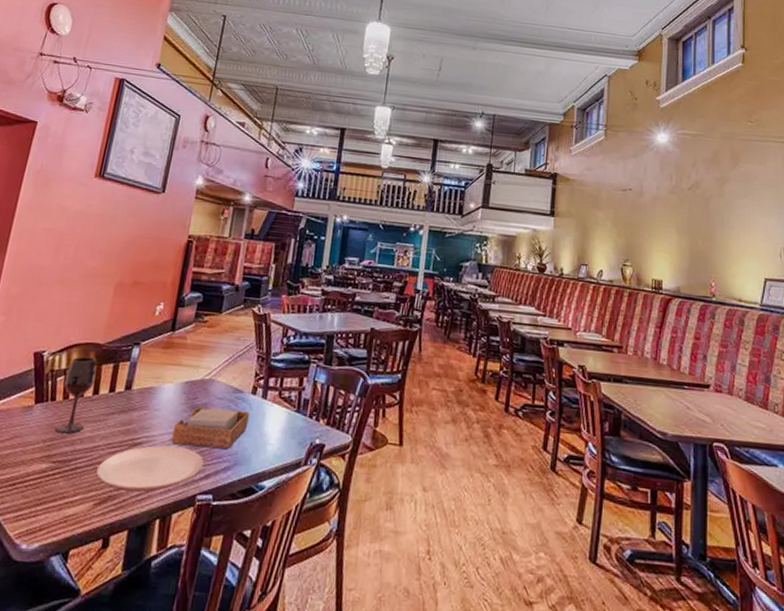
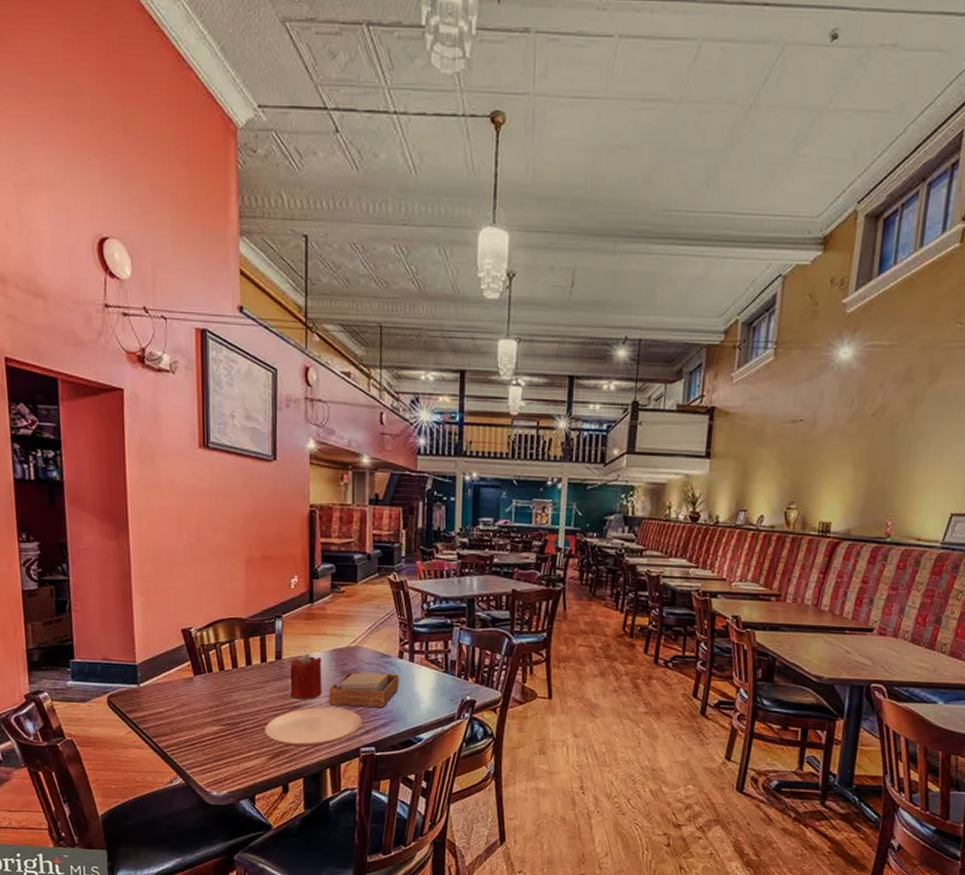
wine glass: present [55,356,97,434] -> none [216,631,245,701]
candle: none [132,384,173,436] -> present [290,653,322,699]

